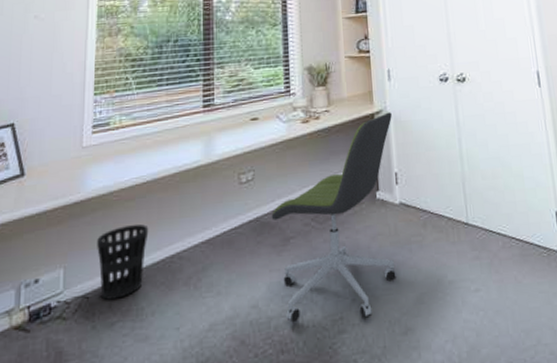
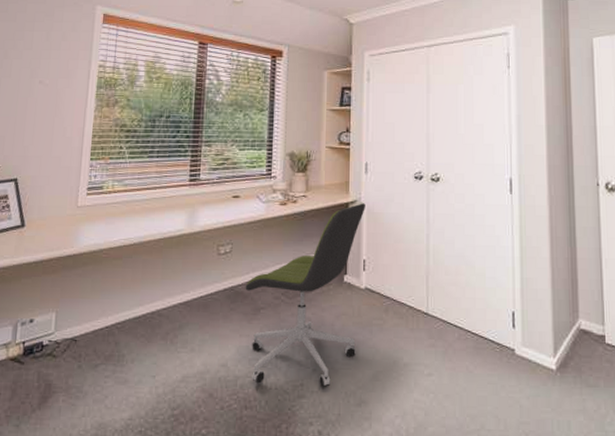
wastebasket: present [97,224,149,300] -> none [86,280,133,344]

